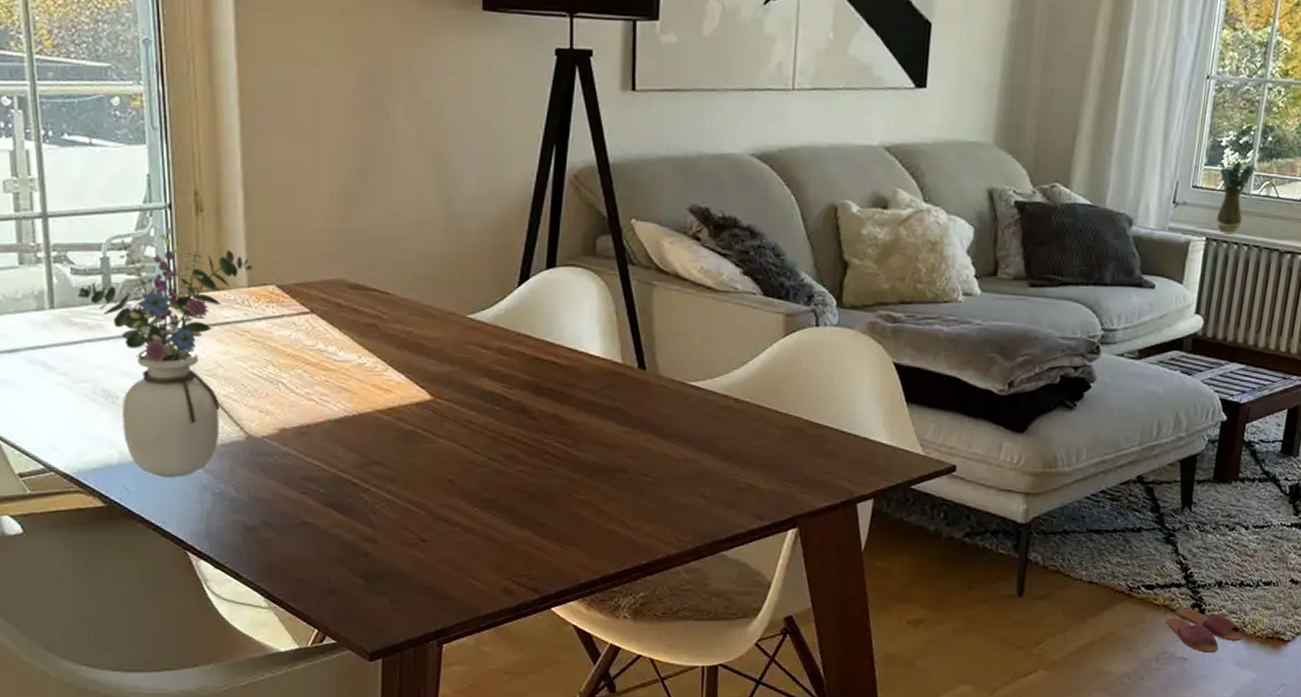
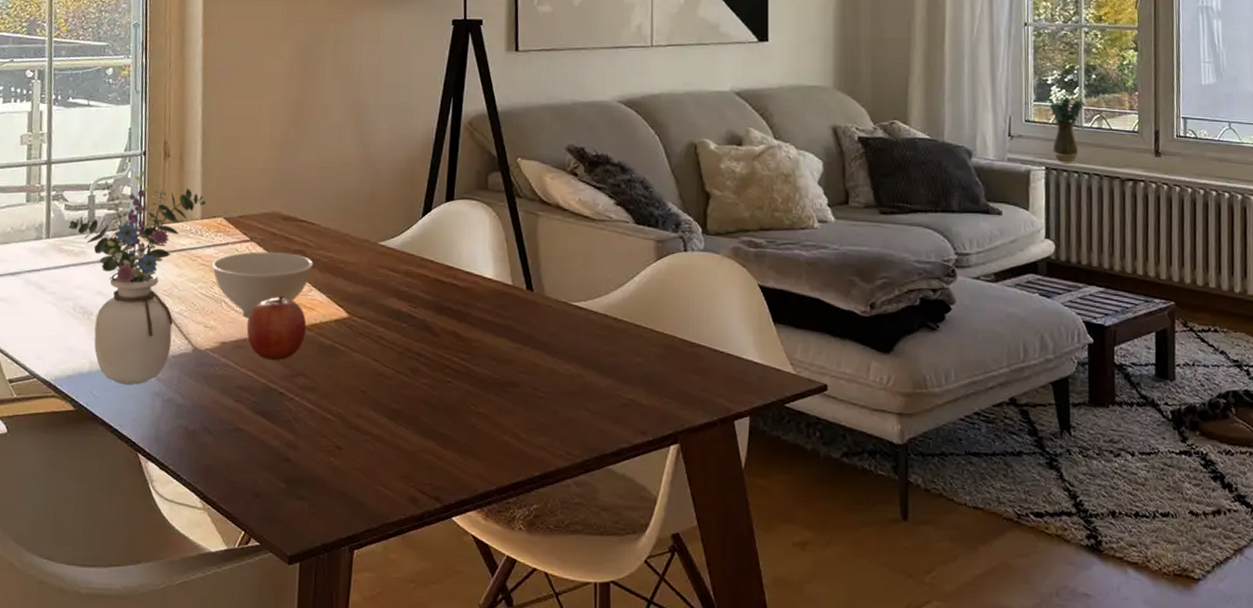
bowl: none [264,325,389,401] -> present [211,251,314,318]
fruit: none [310,375,383,447] -> present [246,295,307,360]
slippers: present [1166,608,1243,653] -> none [1061,538,1147,590]

